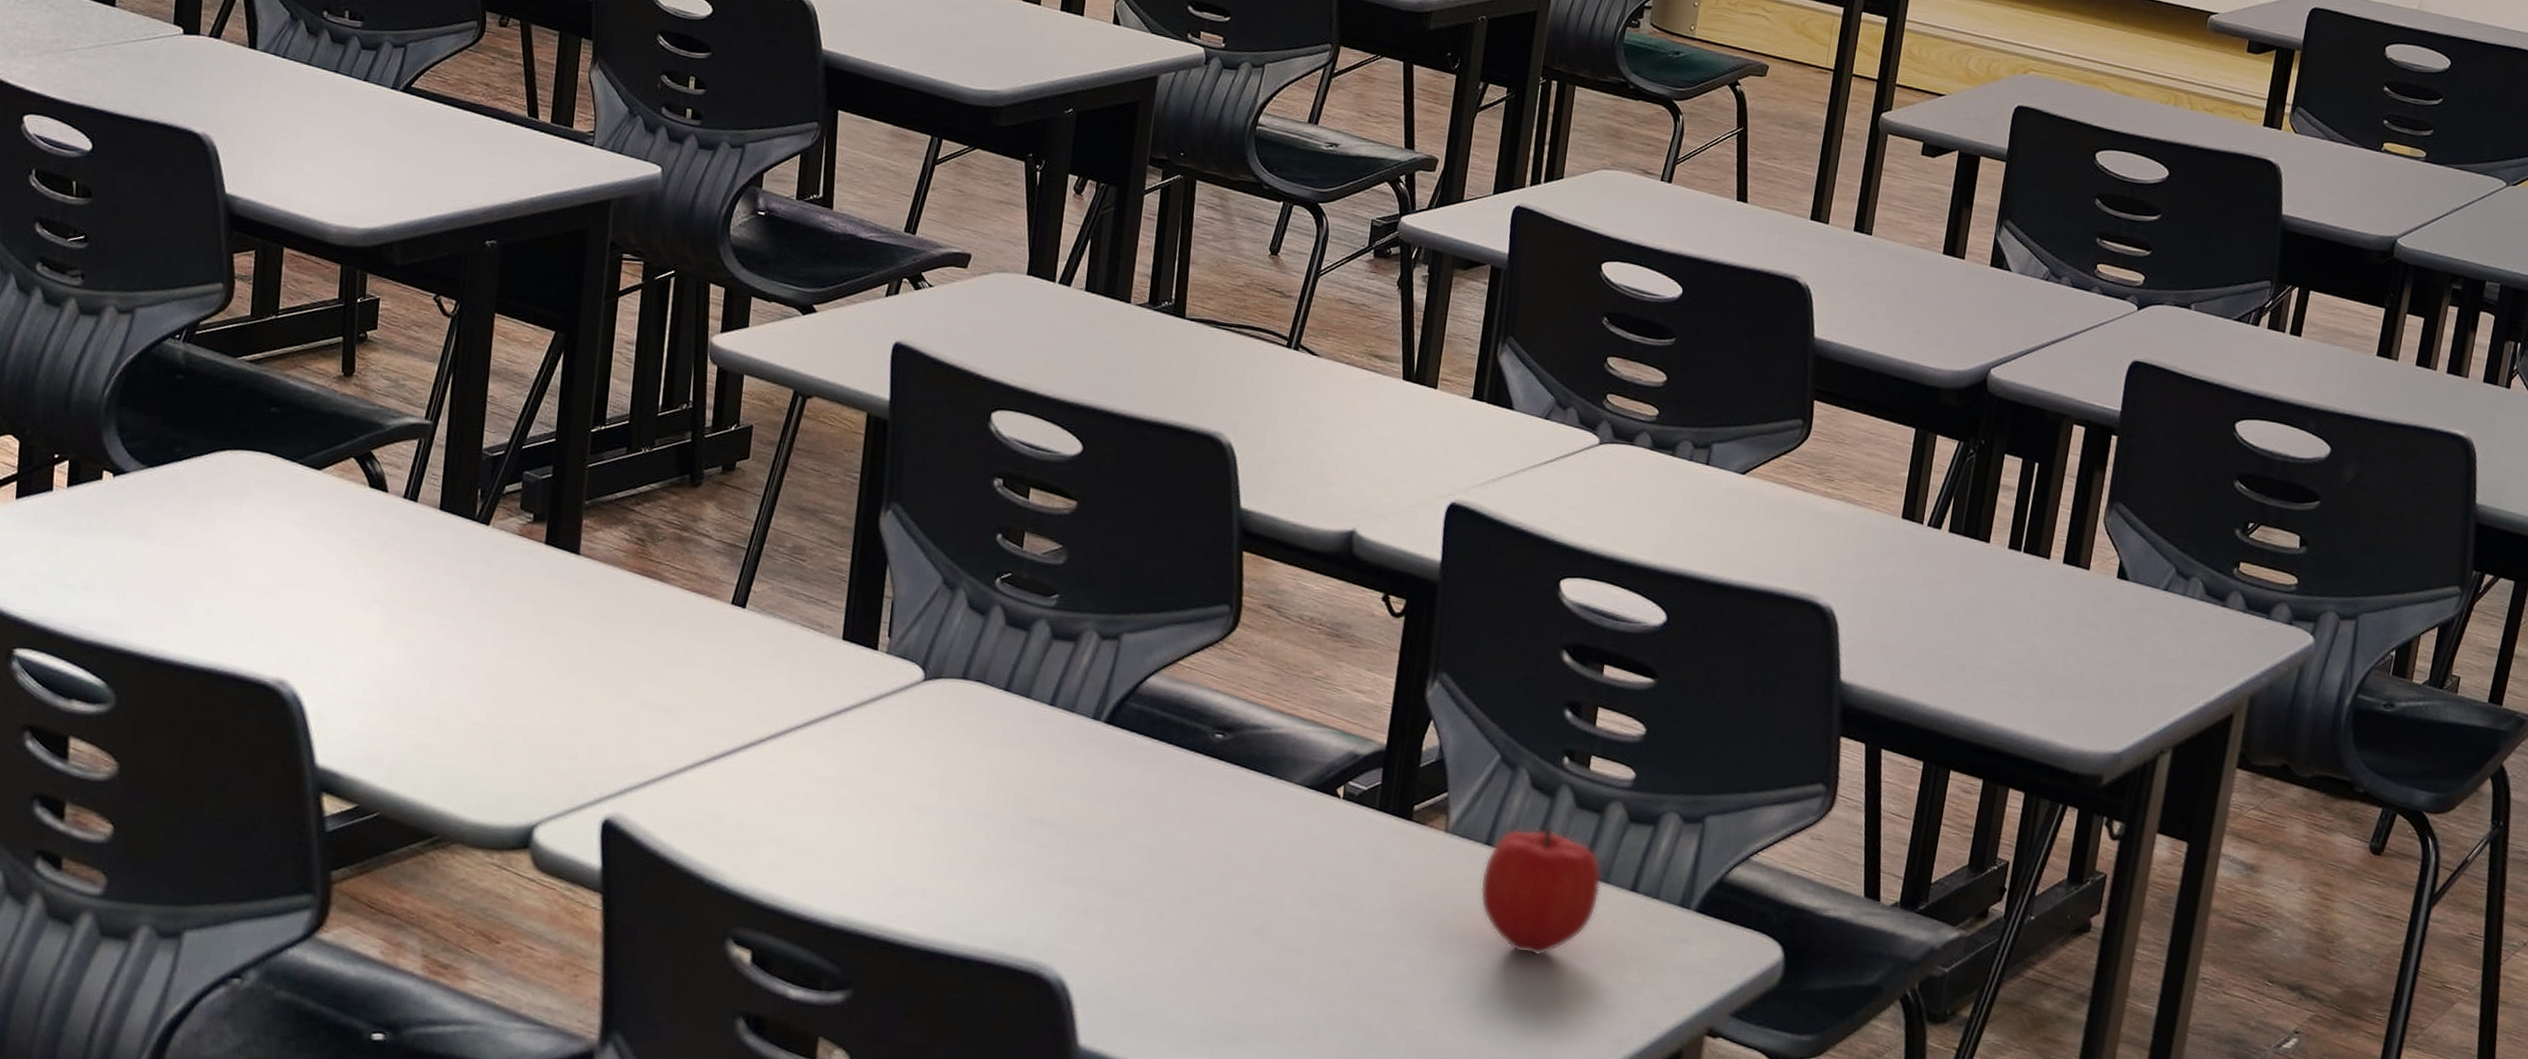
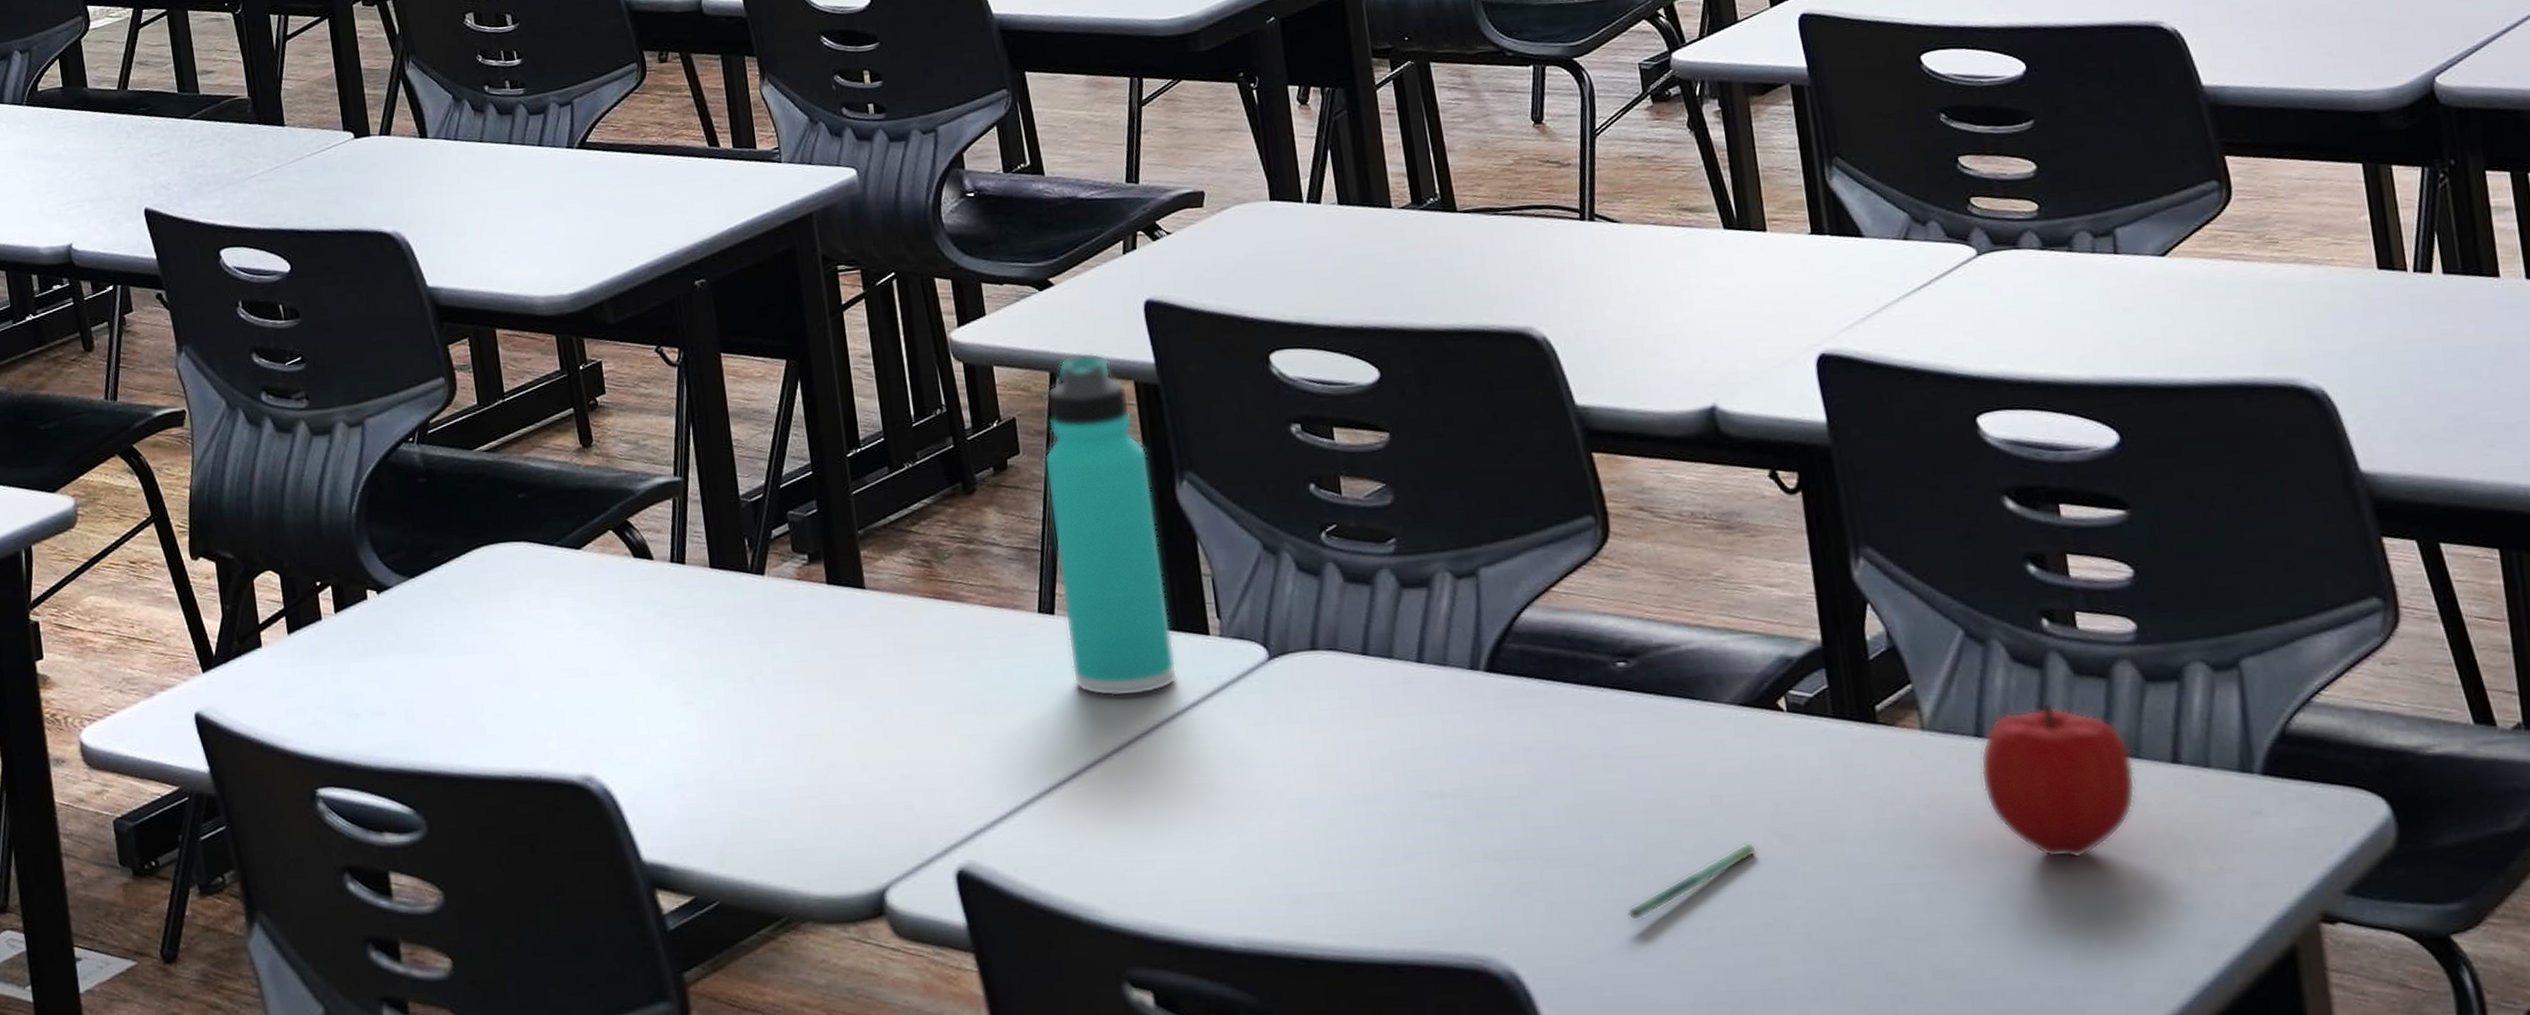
thermos bottle: none [748,378,863,693] -> present [1044,352,1178,697]
pen: none [1168,901,1288,953] -> present [1627,842,1758,922]

